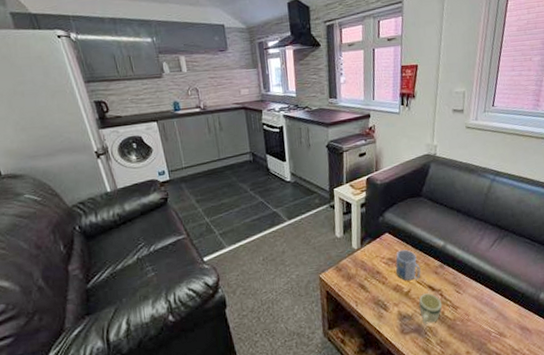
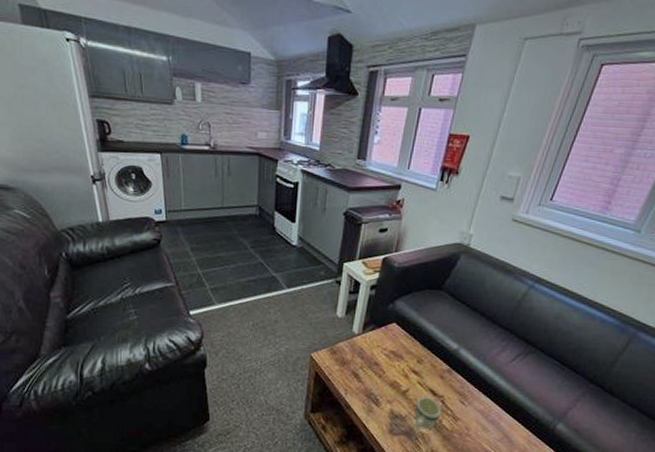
mug: present [395,249,421,281] -> none [396,344,425,381]

